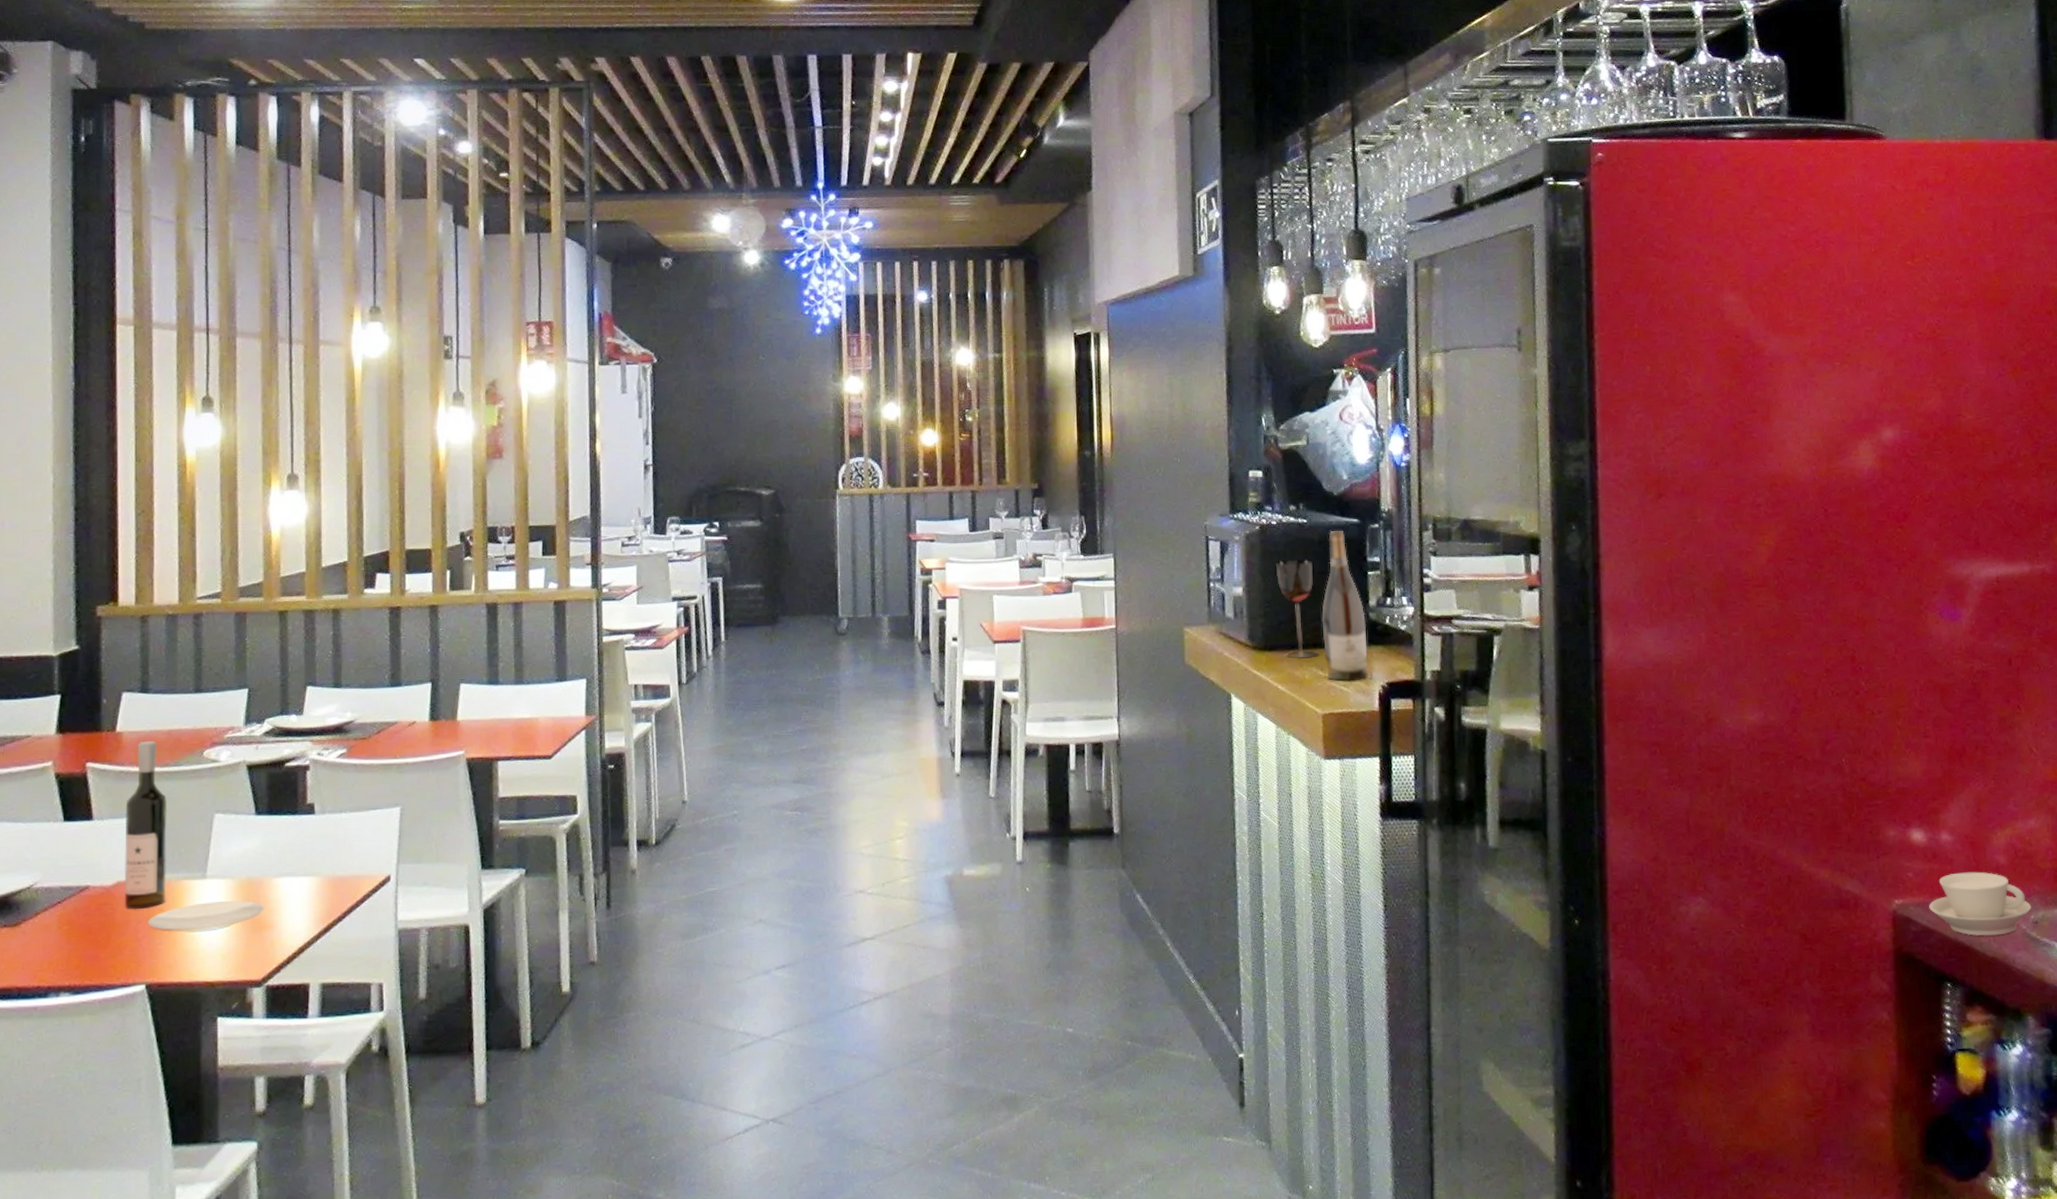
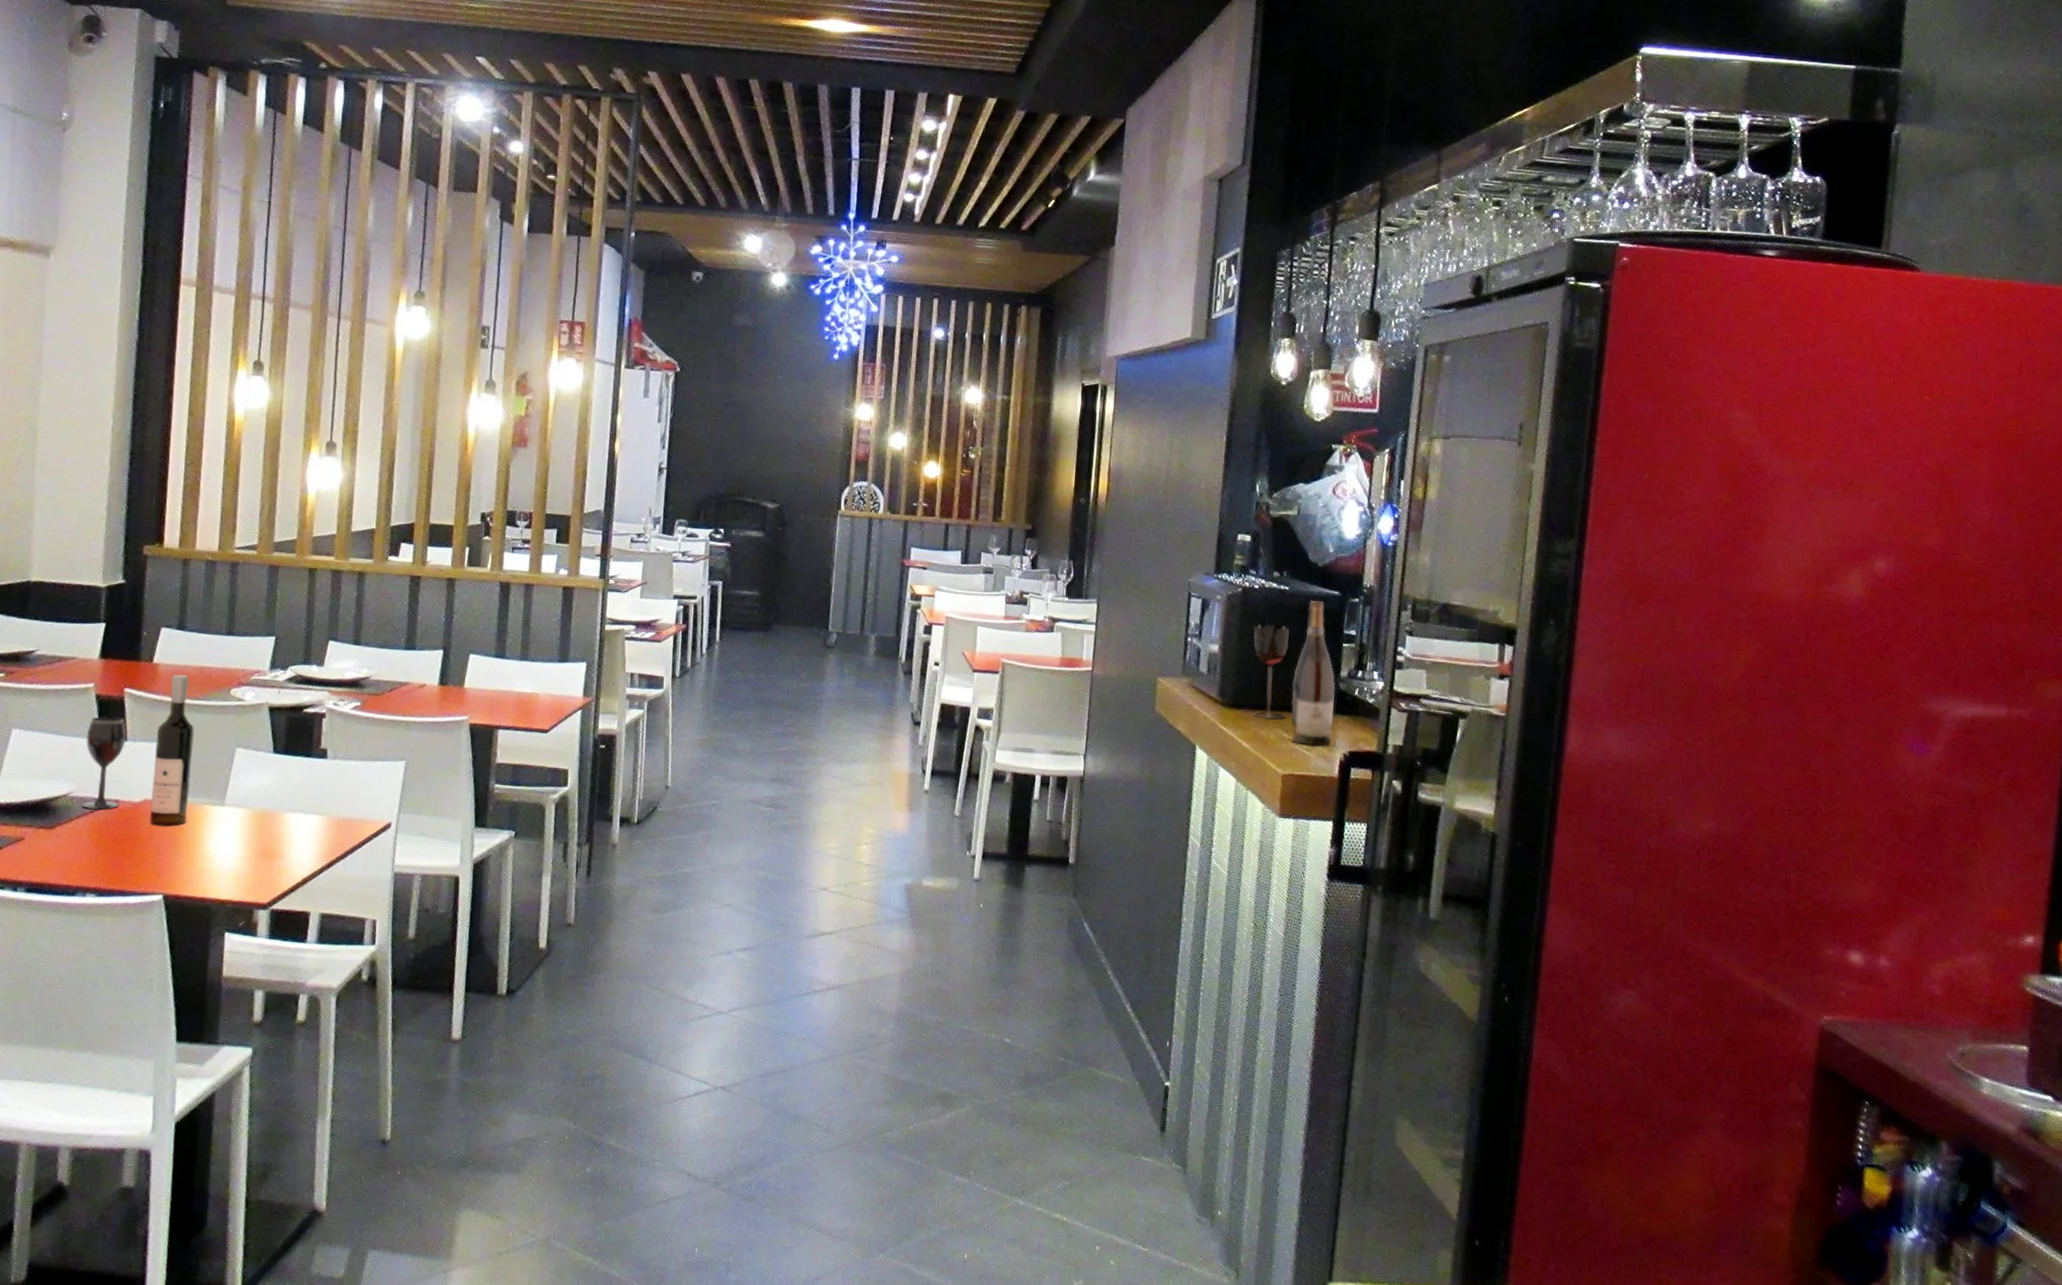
wine glass: none [47,794,93,899] -> present [82,715,127,810]
plate: present [147,900,264,933] -> none [169,827,275,855]
cup: present [1929,872,2031,936] -> none [1857,997,1961,1062]

